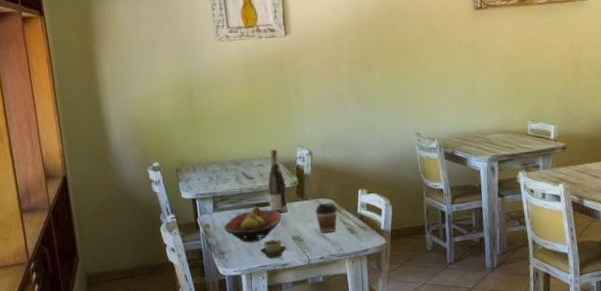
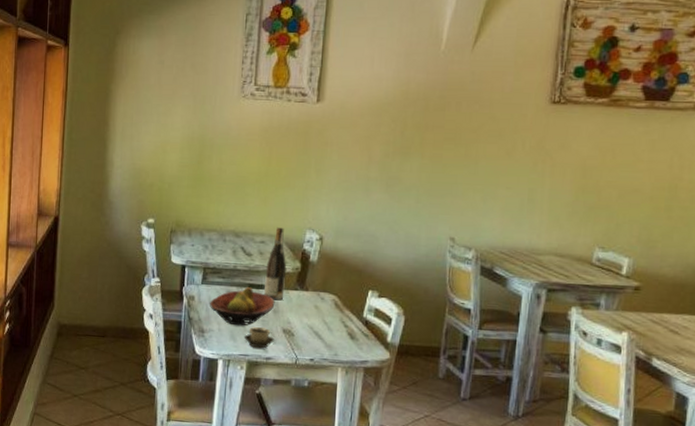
coffee cup: present [315,203,338,234] -> none [314,297,340,334]

